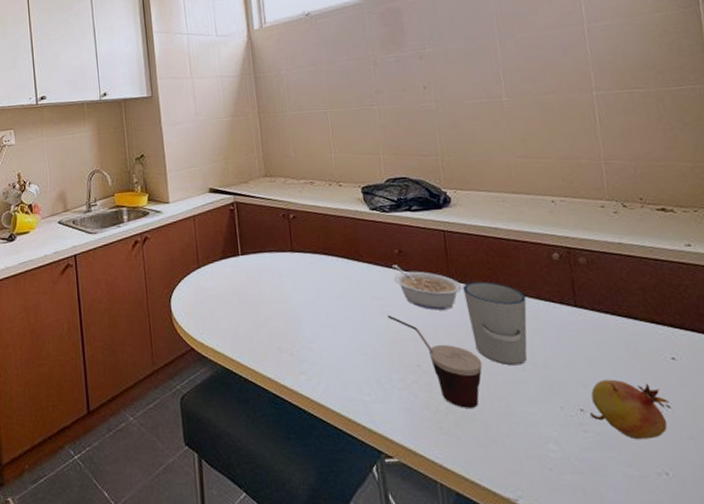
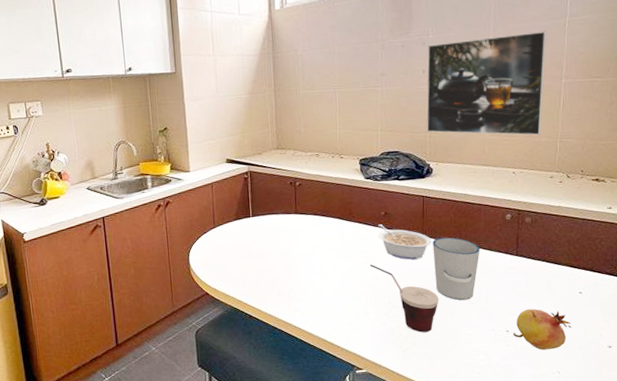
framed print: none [426,39,579,157] -> present [426,30,547,136]

